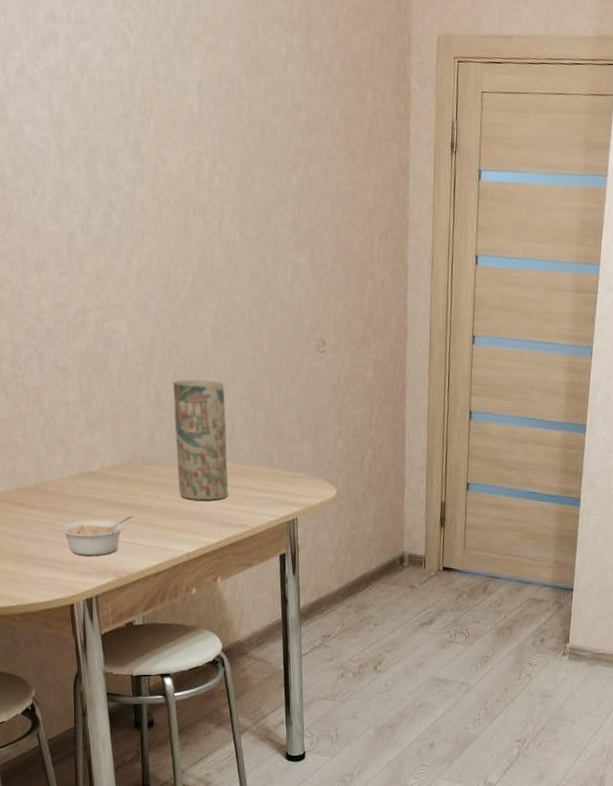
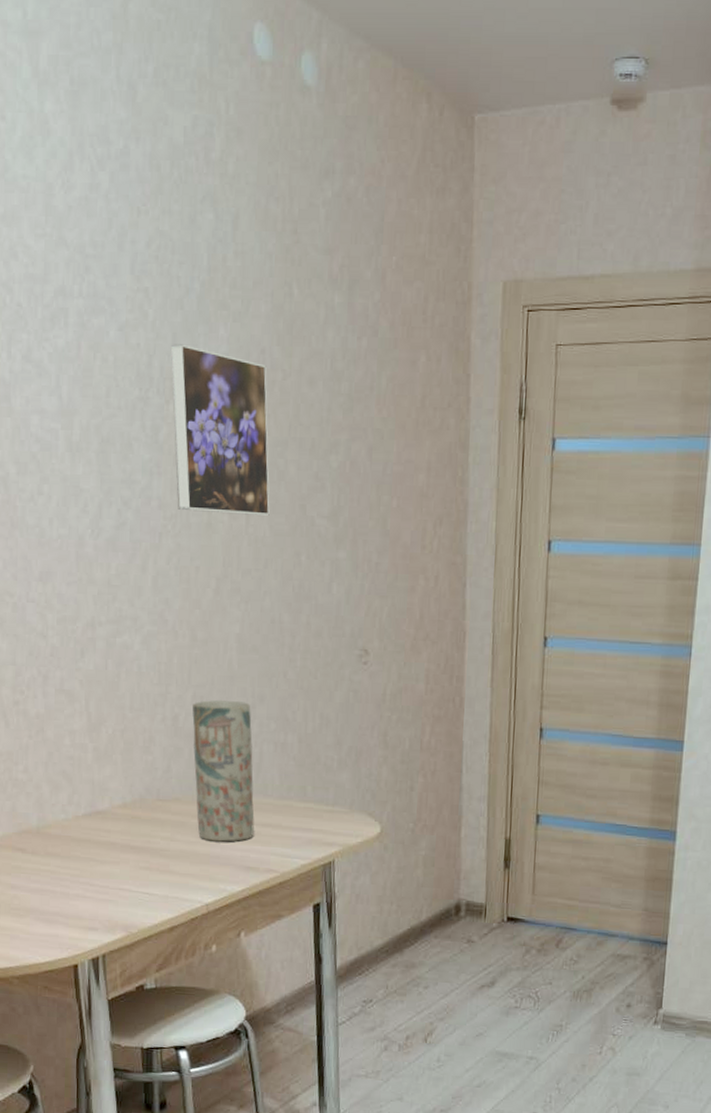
legume: present [59,515,133,557] -> none [63,860,146,909]
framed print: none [150,69,239,223] -> present [170,344,270,515]

